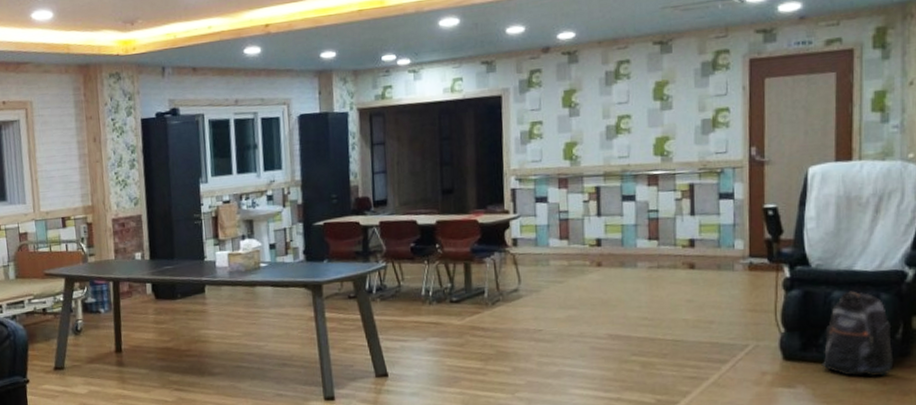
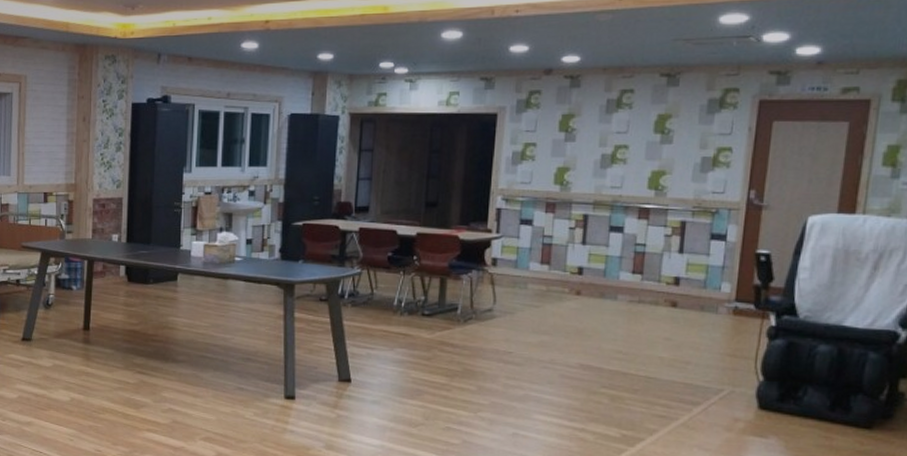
backpack: present [821,291,894,376] -> none [797,346,876,435]

